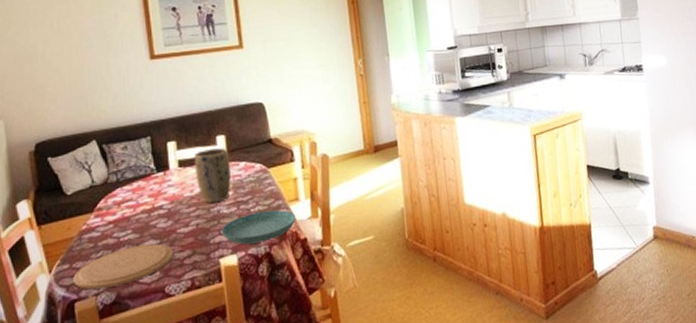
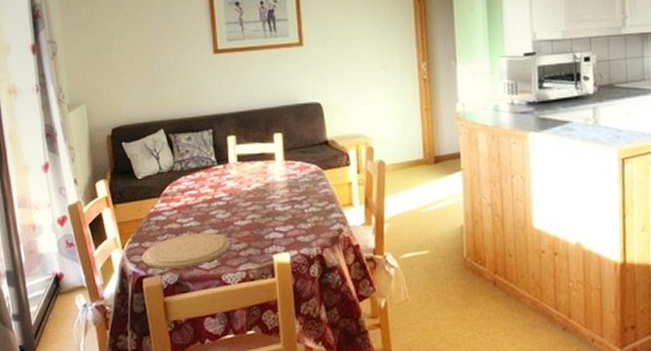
plant pot: present [193,148,231,204] -> none [251,146,287,200]
saucer: present [221,210,296,245] -> none [275,213,349,244]

